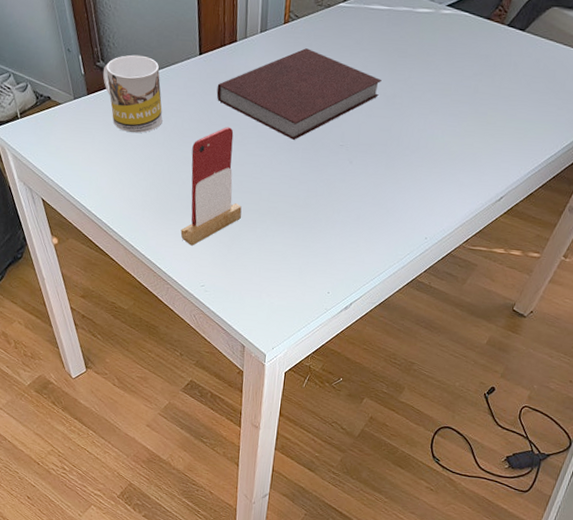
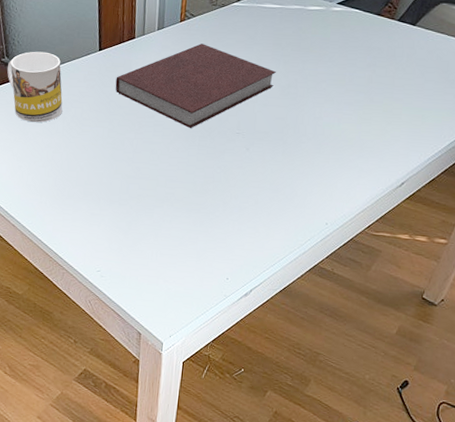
smartphone: present [180,127,242,246] -> none [77,116,139,231]

